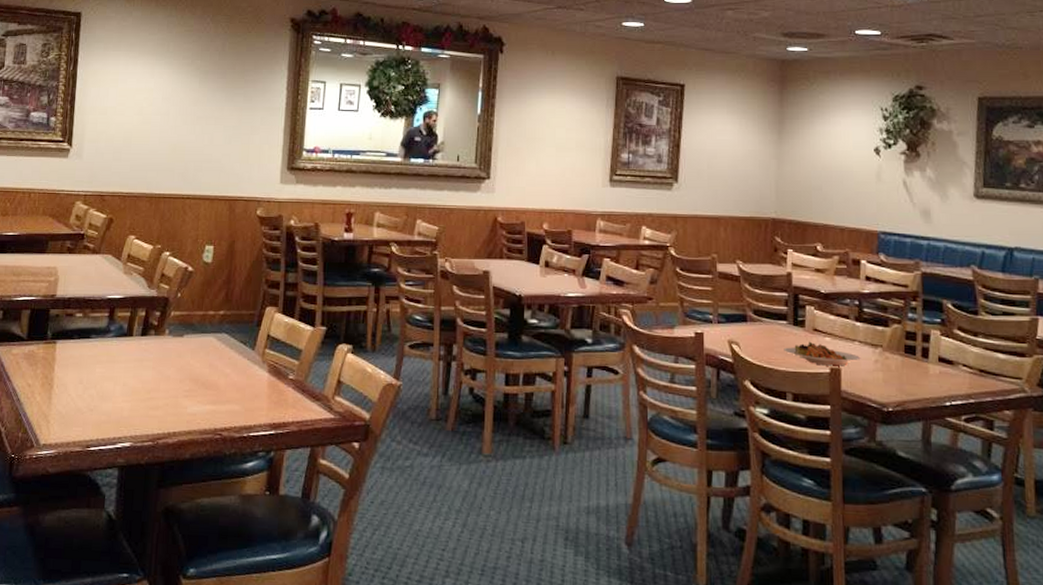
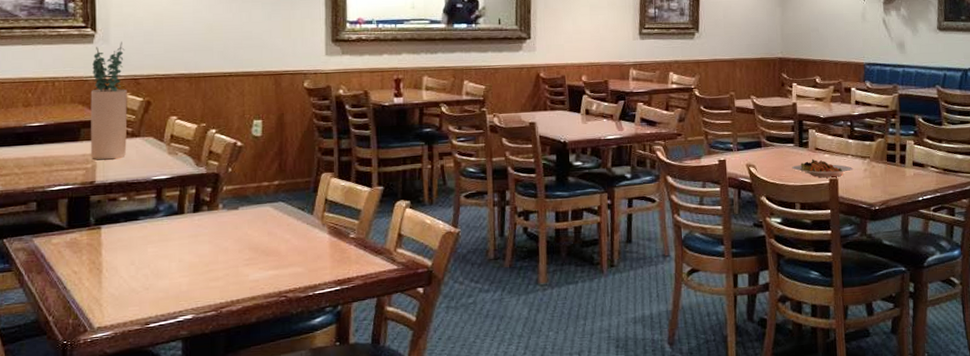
vase: none [54,157,95,275] -> present [90,41,128,160]

